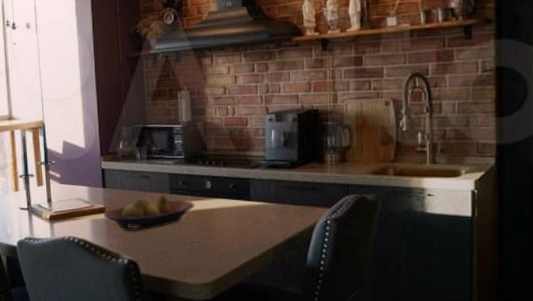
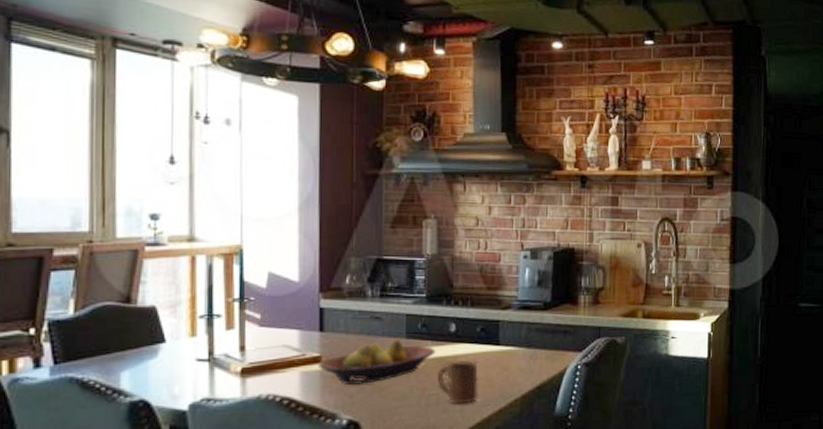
cup: none [197,215,234,252] -> present [437,361,478,404]

